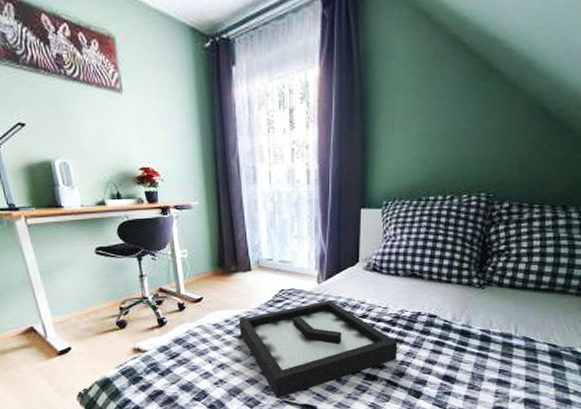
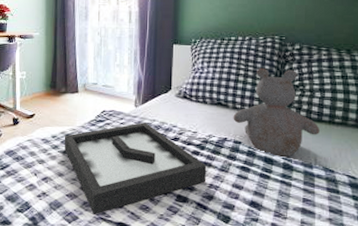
teddy bear: none [428,231,523,328] -> present [233,67,320,157]

